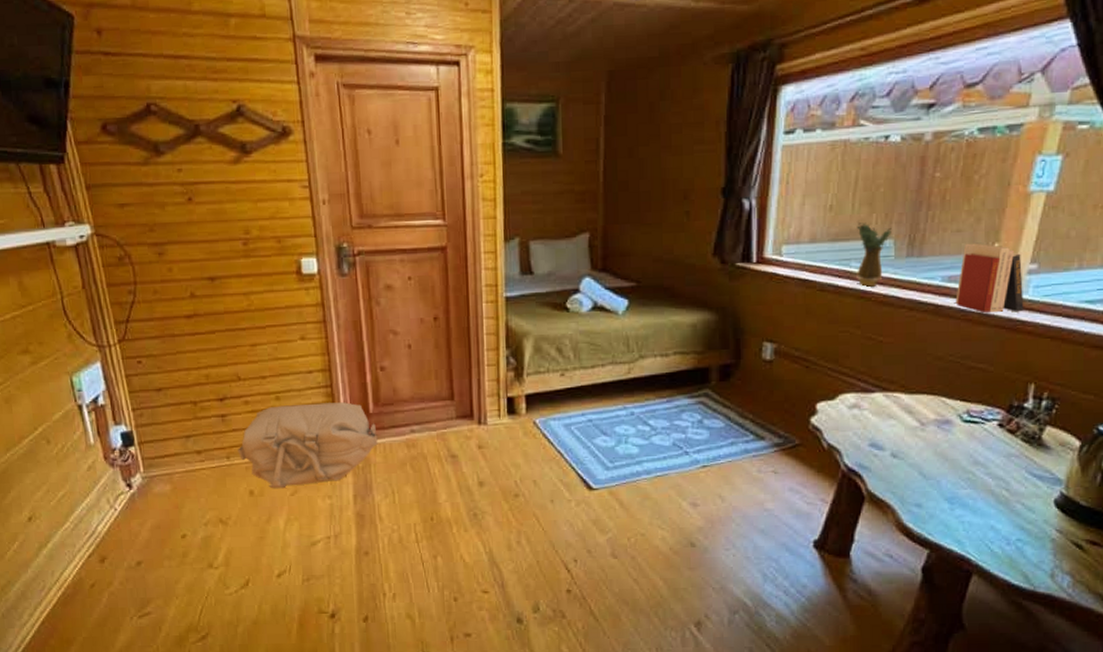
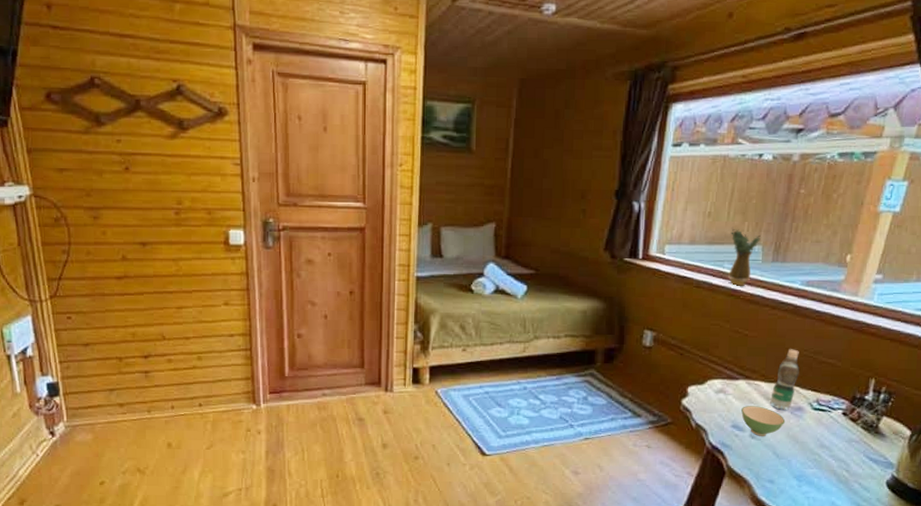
duffel bag: present [238,402,378,489] -> none [159,364,291,443]
bowl: none [880,421,932,455] -> present [741,406,786,436]
bottle: none [913,354,946,424] -> present [770,349,801,410]
books: present [955,243,1024,314] -> none [812,253,870,316]

